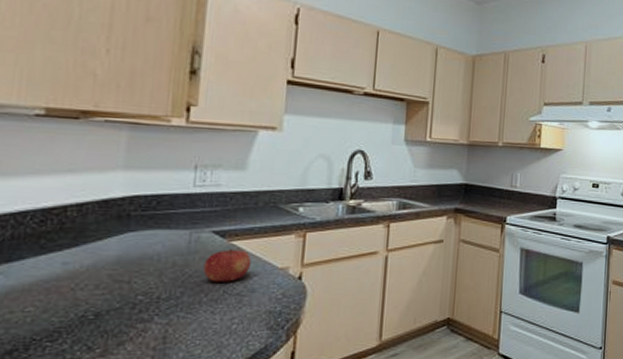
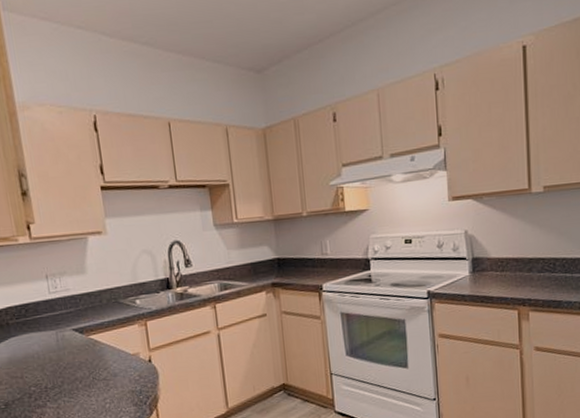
fruit: present [203,248,252,282] -> none [72,341,109,371]

